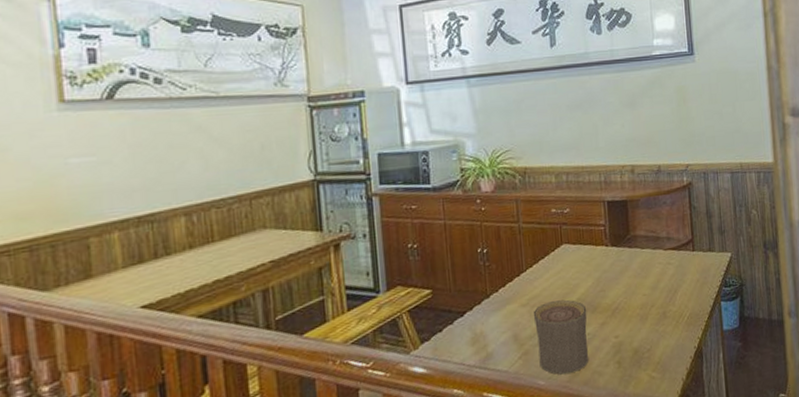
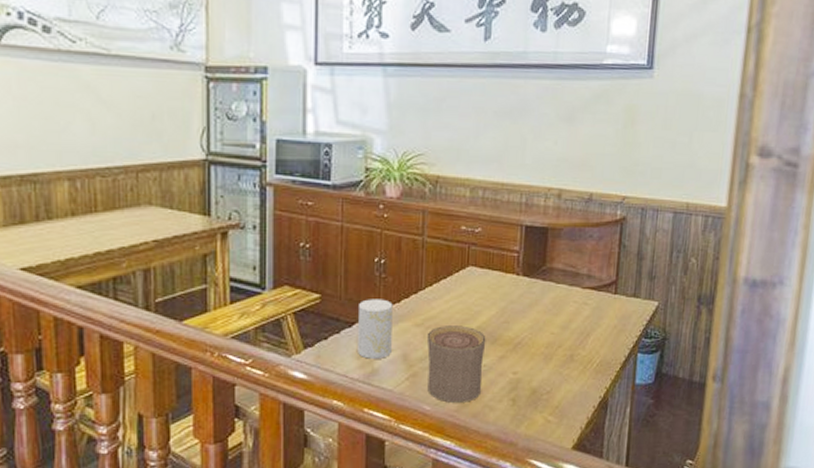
cup: none [468,285,503,345] -> present [358,299,393,359]

